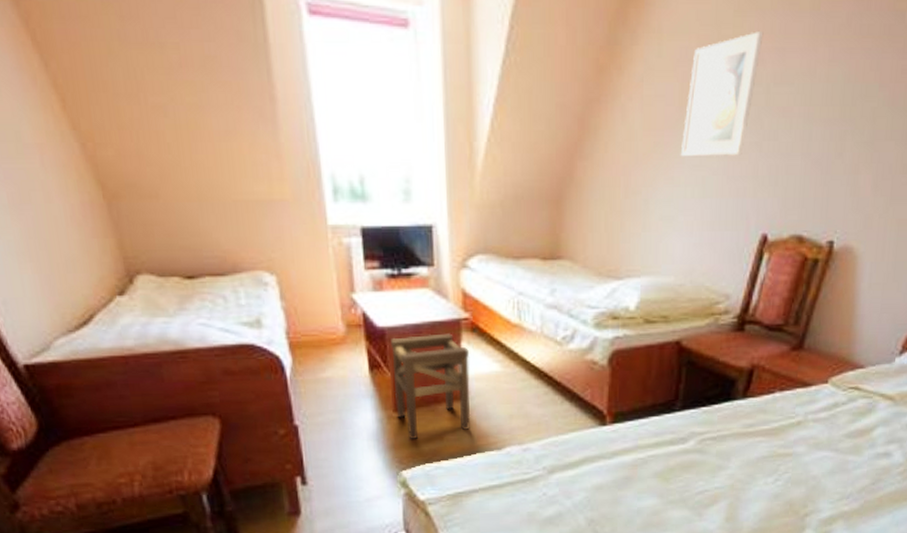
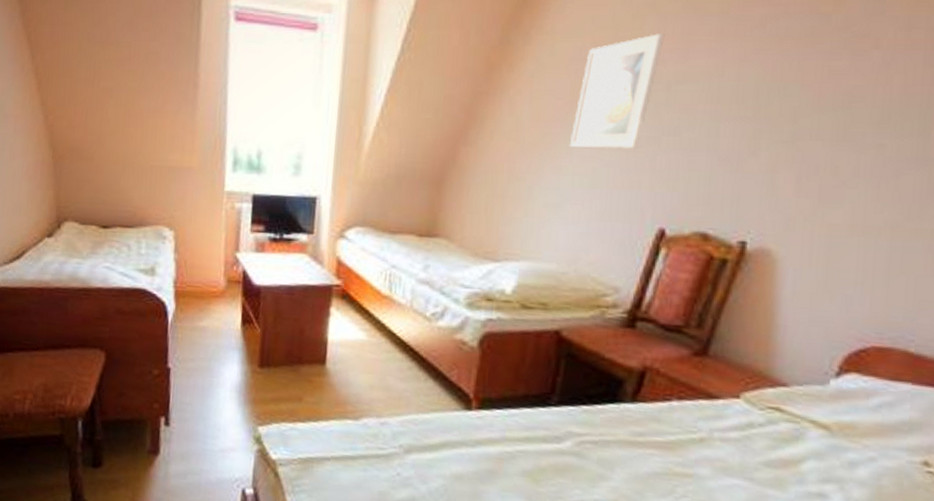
stool: present [390,333,471,440] -> none [261,297,337,397]

